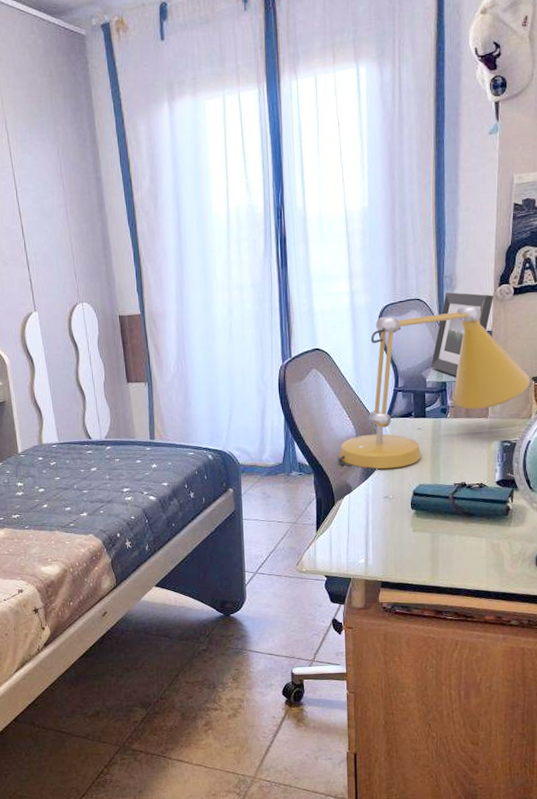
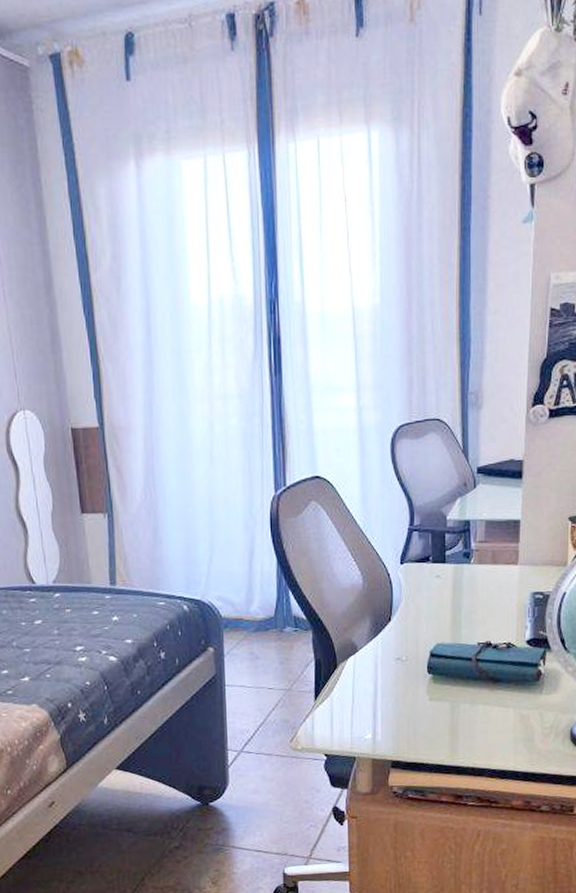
table lamp: present [338,306,531,470] -> none [341,429,567,625]
picture frame: present [430,292,494,376] -> none [451,412,526,514]

